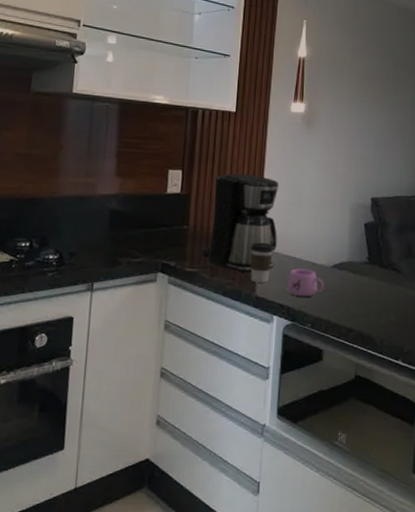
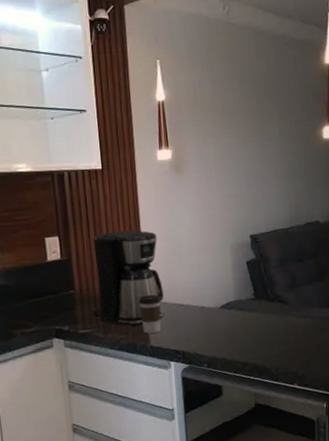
mug: present [286,268,324,297] -> none [178,313,215,341]

